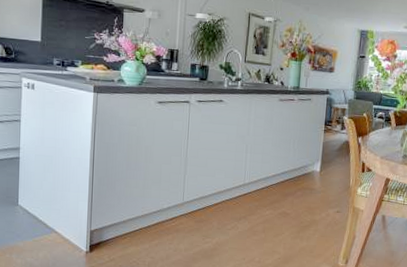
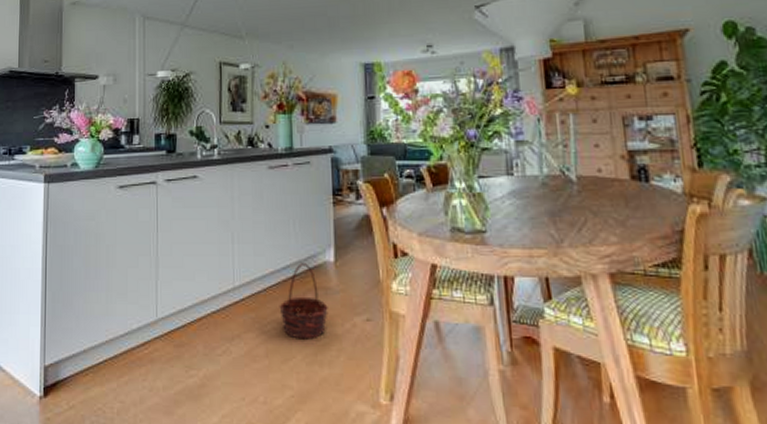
basket: none [276,170,311,222] -> present [279,263,328,340]

